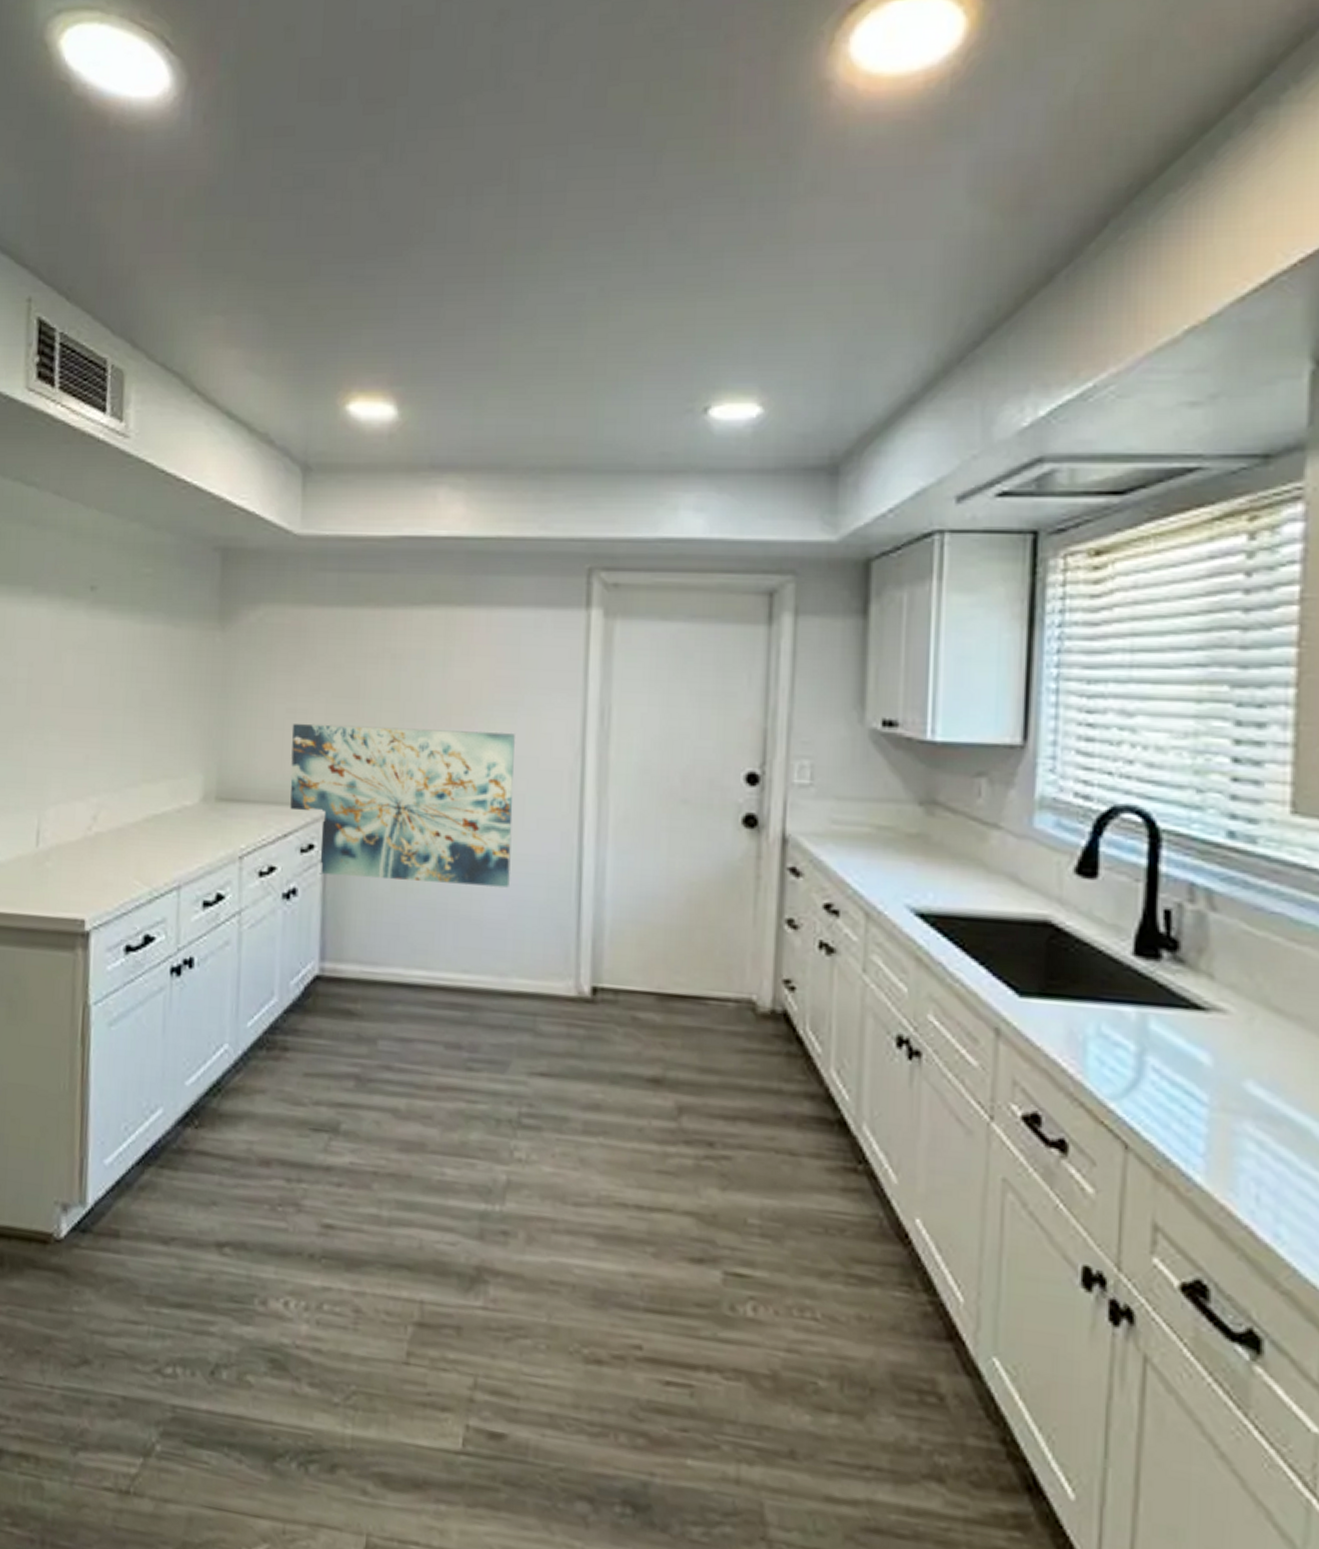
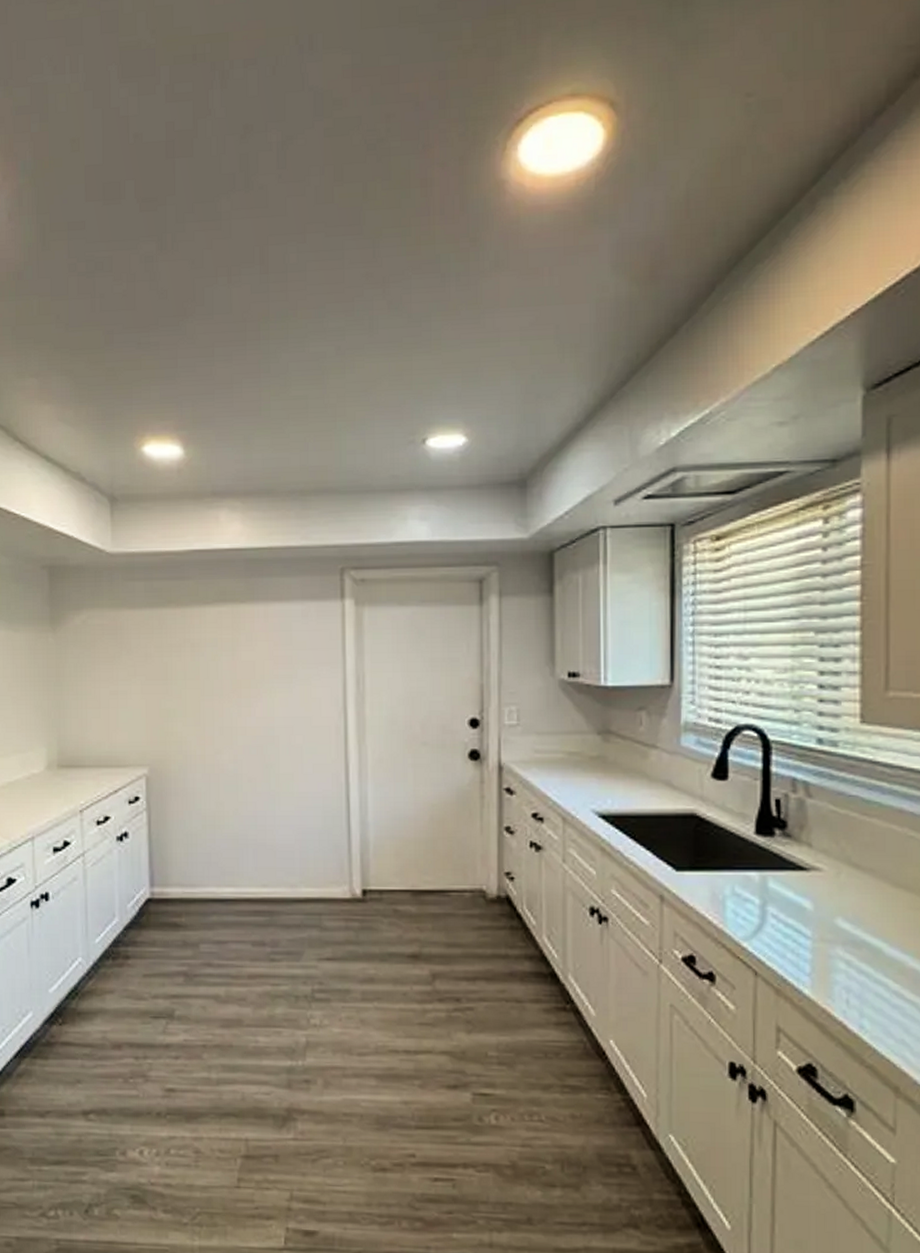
wall art: present [290,723,515,888] -> none [115,700,294,820]

